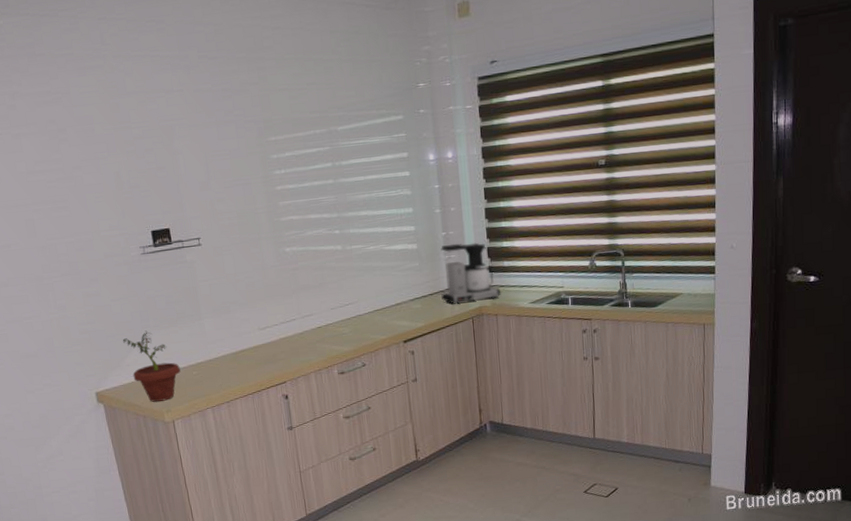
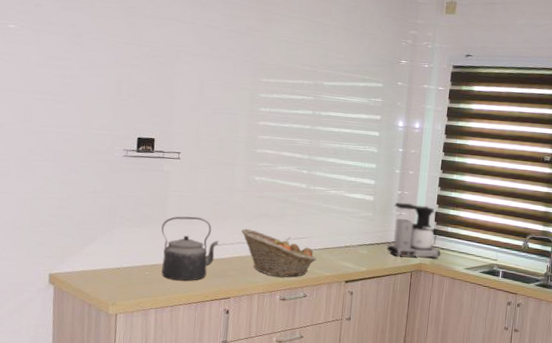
potted plant: present [122,330,181,402] -> none [86,225,135,294]
kettle: none [198,303,262,375] -> present [161,216,219,281]
fruit basket: none [283,305,368,351] -> present [241,228,316,277]

